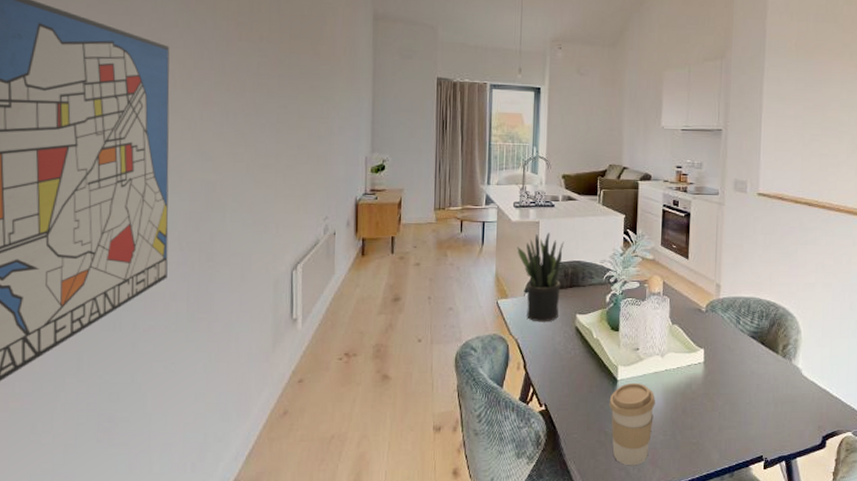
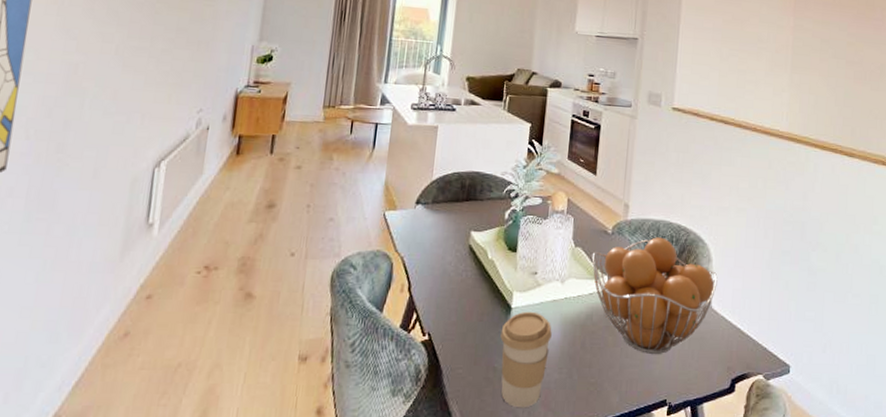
potted plant: present [517,232,564,322] -> none [411,139,464,239]
fruit basket: none [688,313,807,417] -> present [591,237,718,355]

